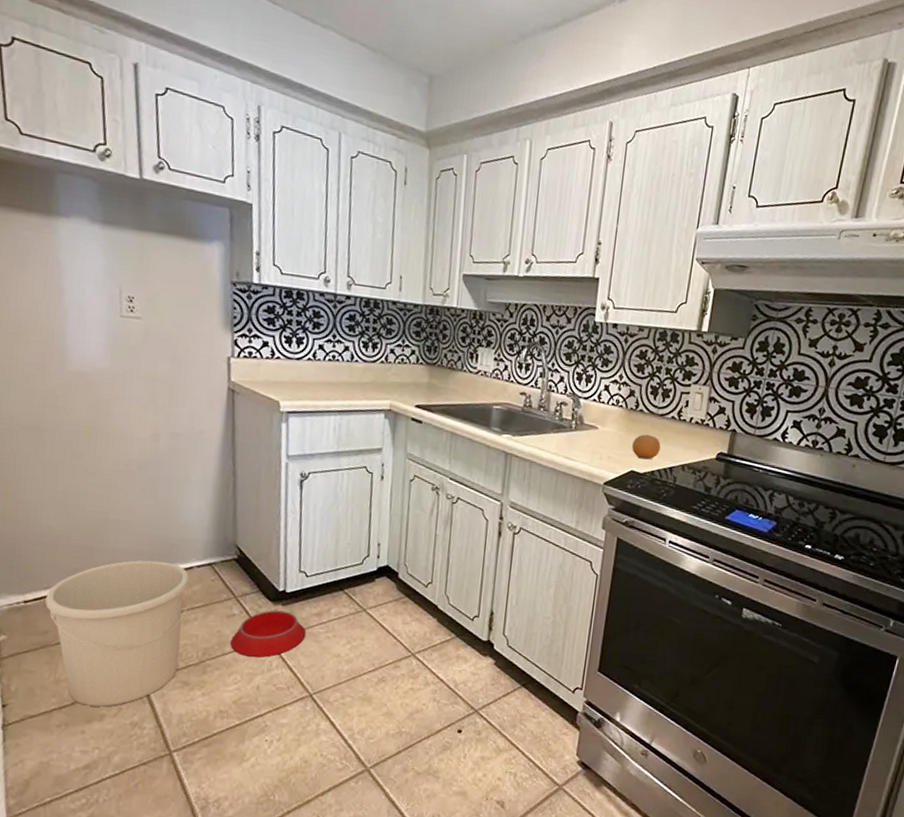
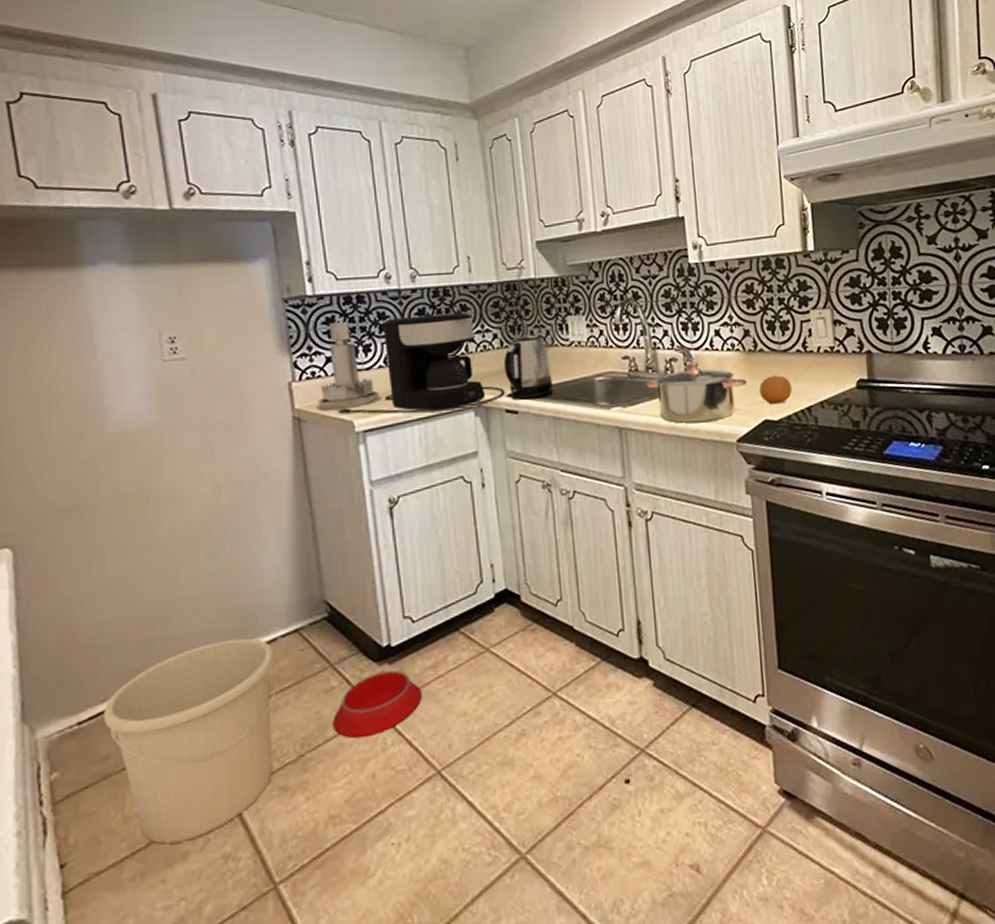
paper towel holder: none [249,311,307,391] -> present [316,321,382,410]
coffee maker: none [267,318,414,410] -> present [337,312,505,414]
kettle: none [416,356,457,414] -> present [503,334,553,400]
cooking pot: none [536,408,623,463] -> present [646,361,747,424]

